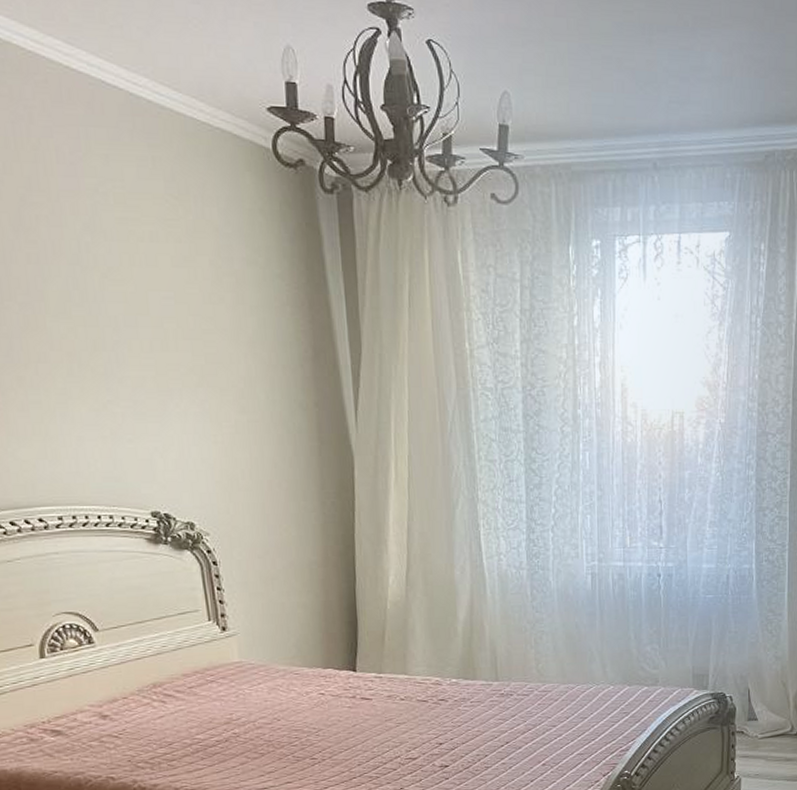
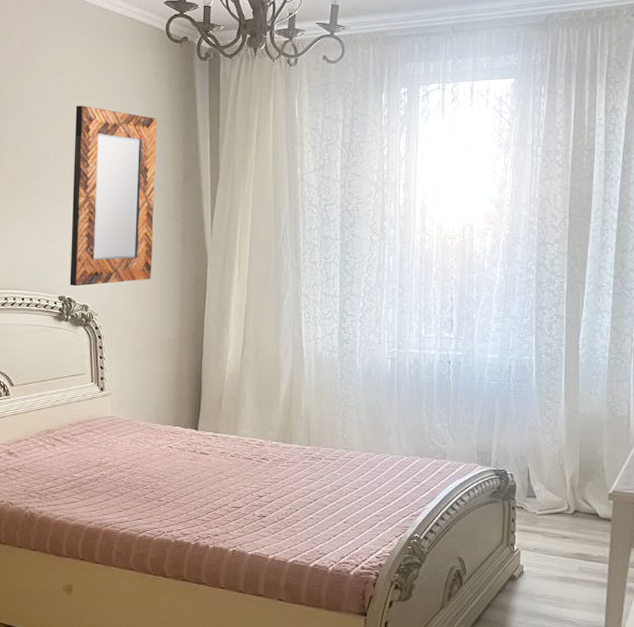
home mirror: none [149,250,279,499] -> present [70,105,157,287]

